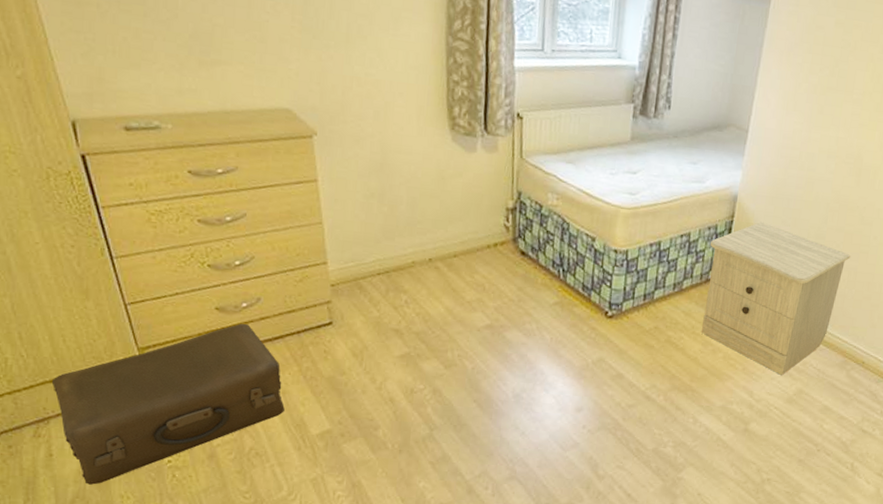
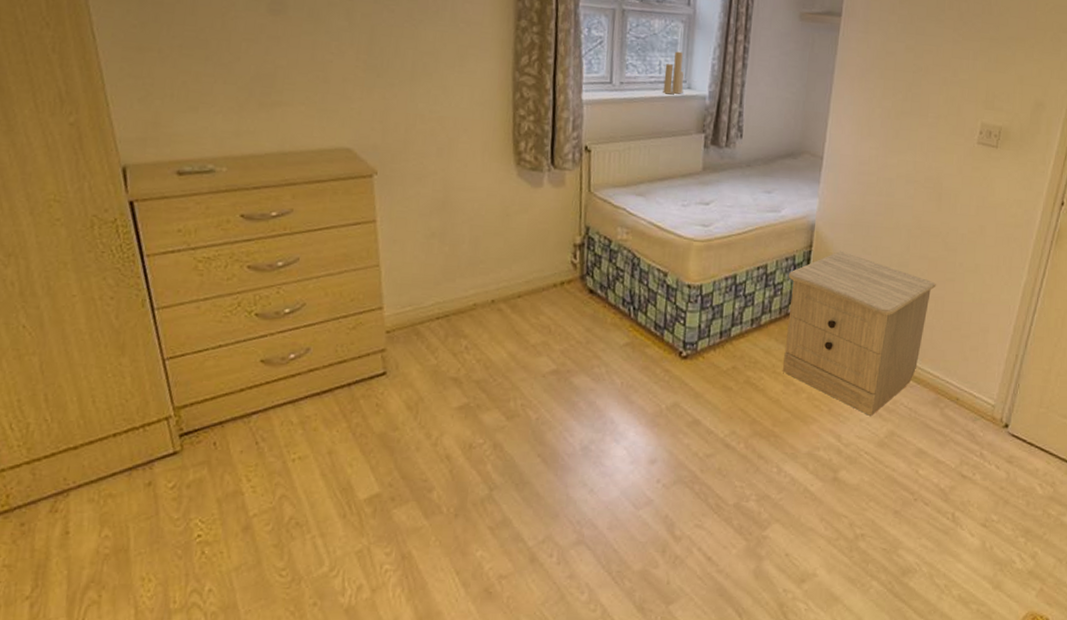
suitcase: present [51,323,285,485] -> none [75,376,330,566]
candle: none [593,19,615,64] -> present [663,50,684,95]

